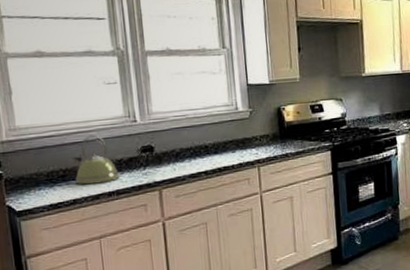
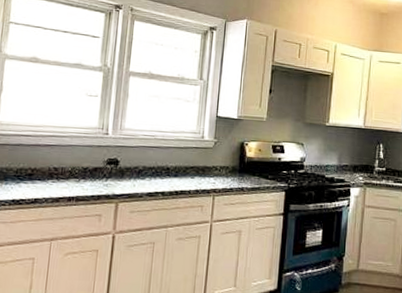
kettle: present [71,135,120,185] -> none [40,140,82,188]

